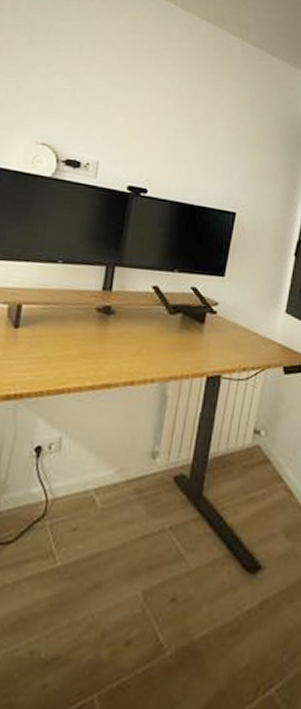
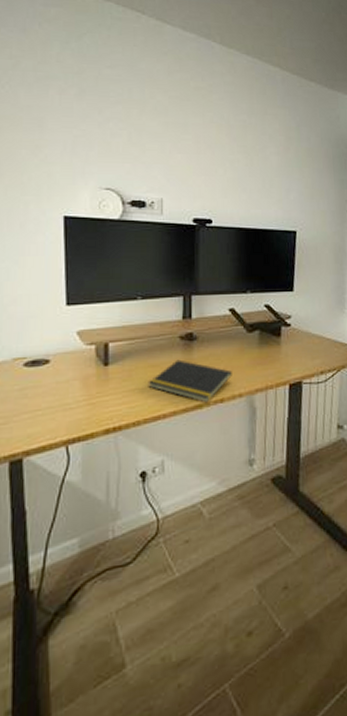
notepad: none [56,332,147,383] -> present [148,359,232,403]

